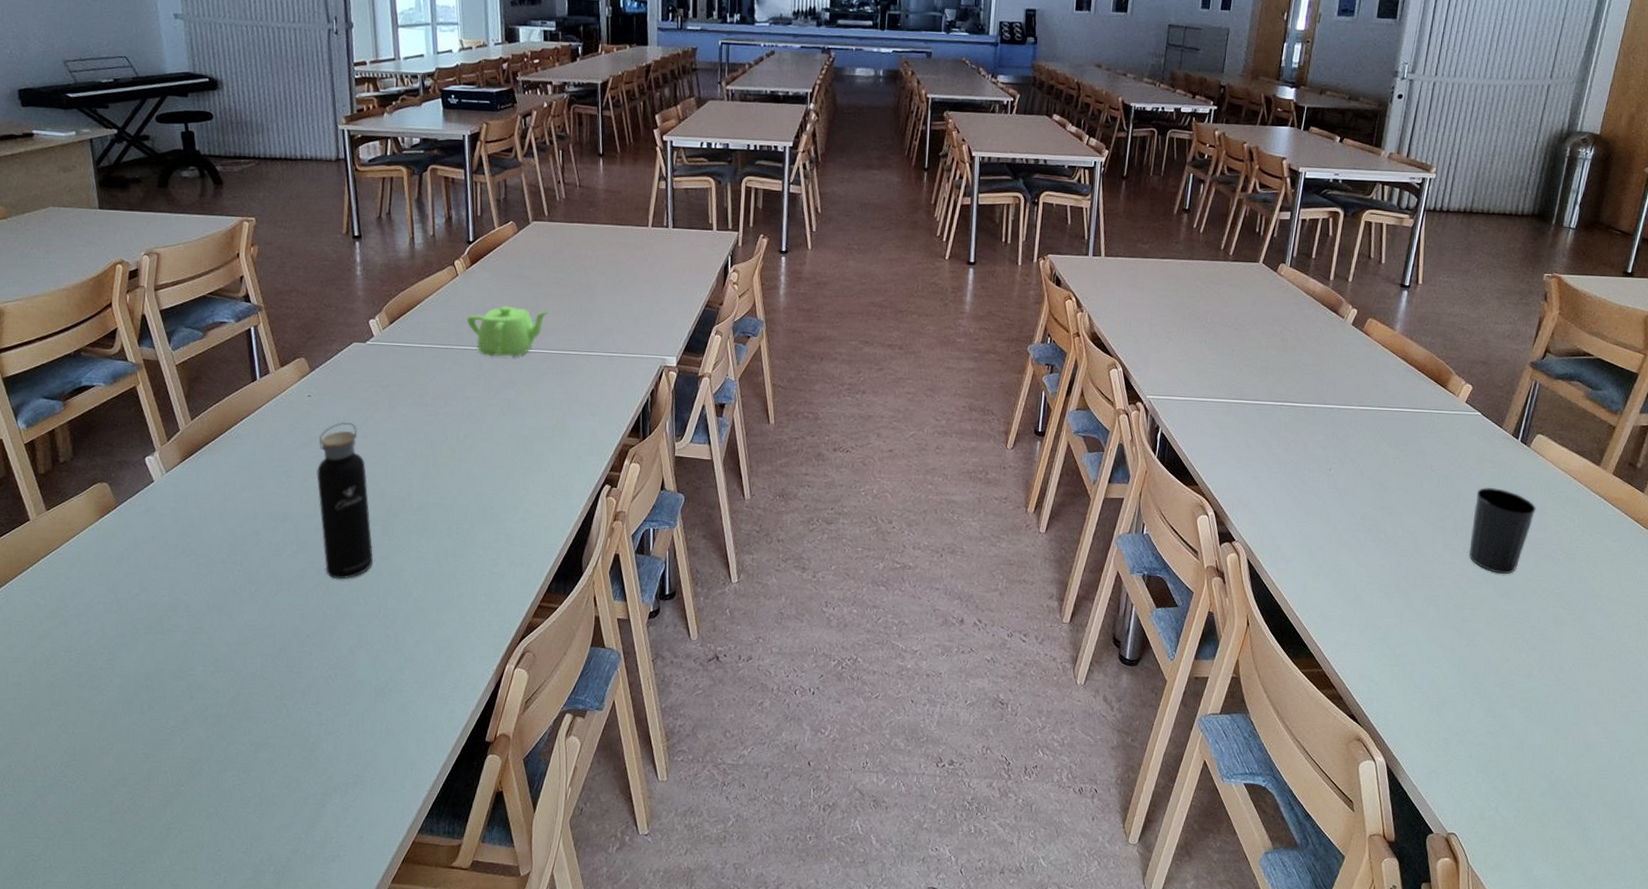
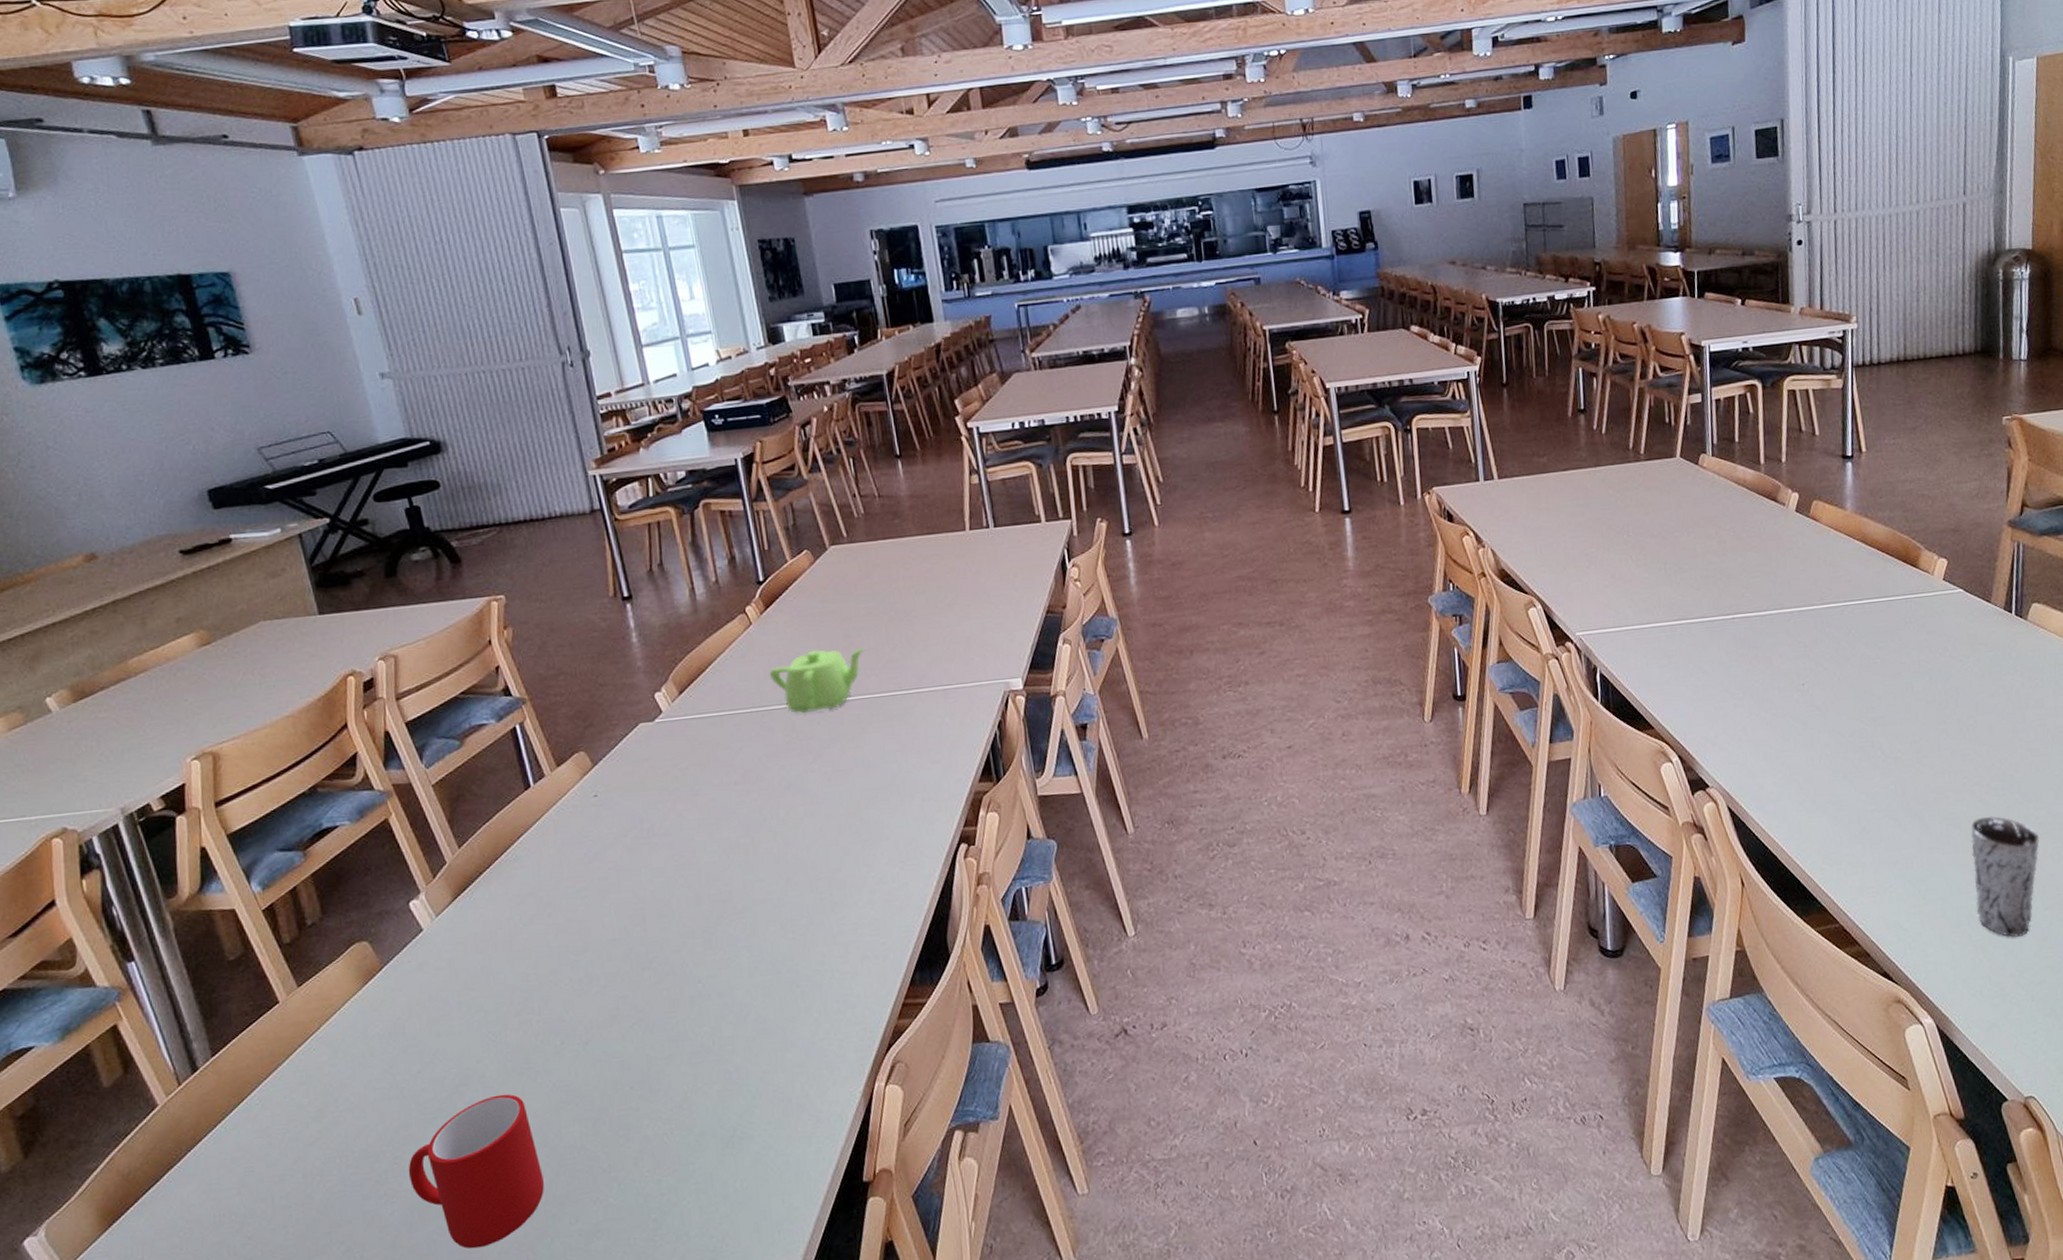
cup: none [118,623,227,742] -> present [408,1094,544,1249]
water bottle: present [317,422,373,580] -> none [613,819,698,1013]
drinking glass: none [1438,603,1503,704] -> present [1971,816,2039,938]
cup: present [1469,487,1536,574] -> none [1977,673,2049,775]

